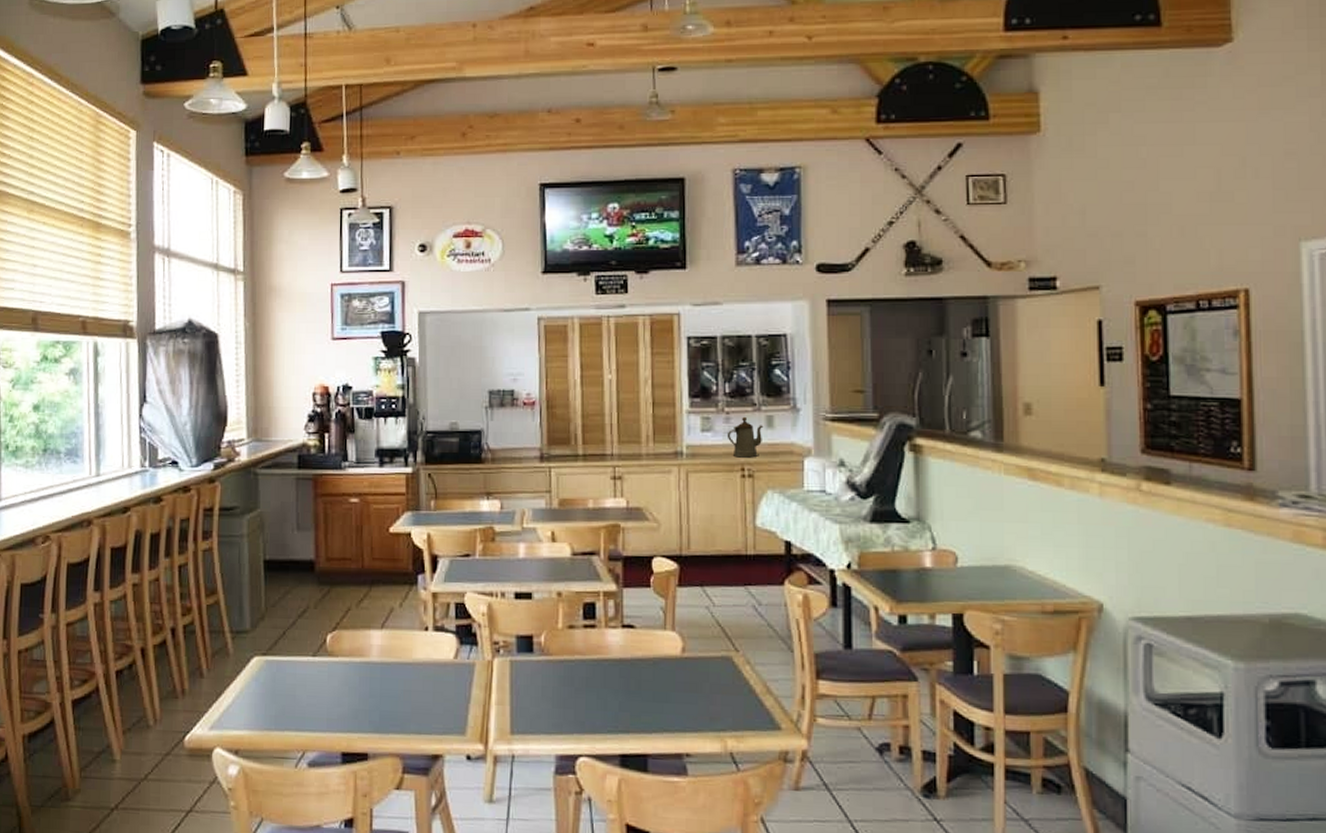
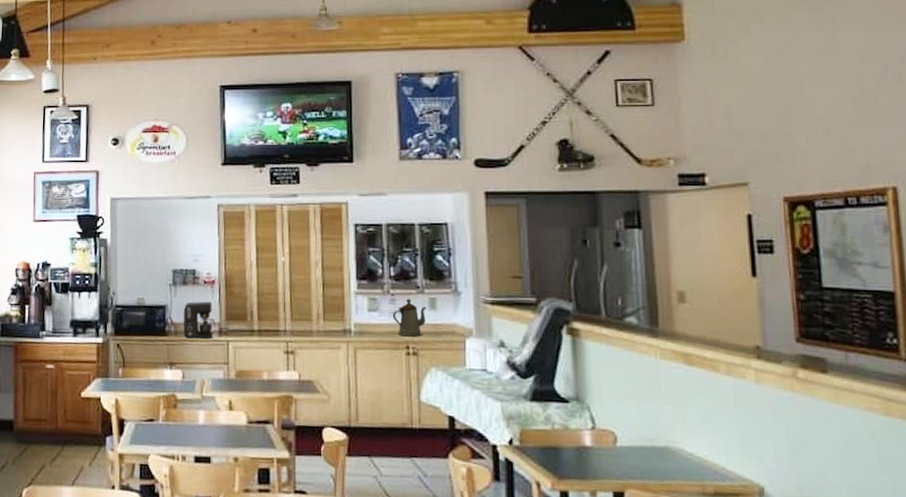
coffee maker: none [500,424,537,466] -> present [183,301,216,339]

